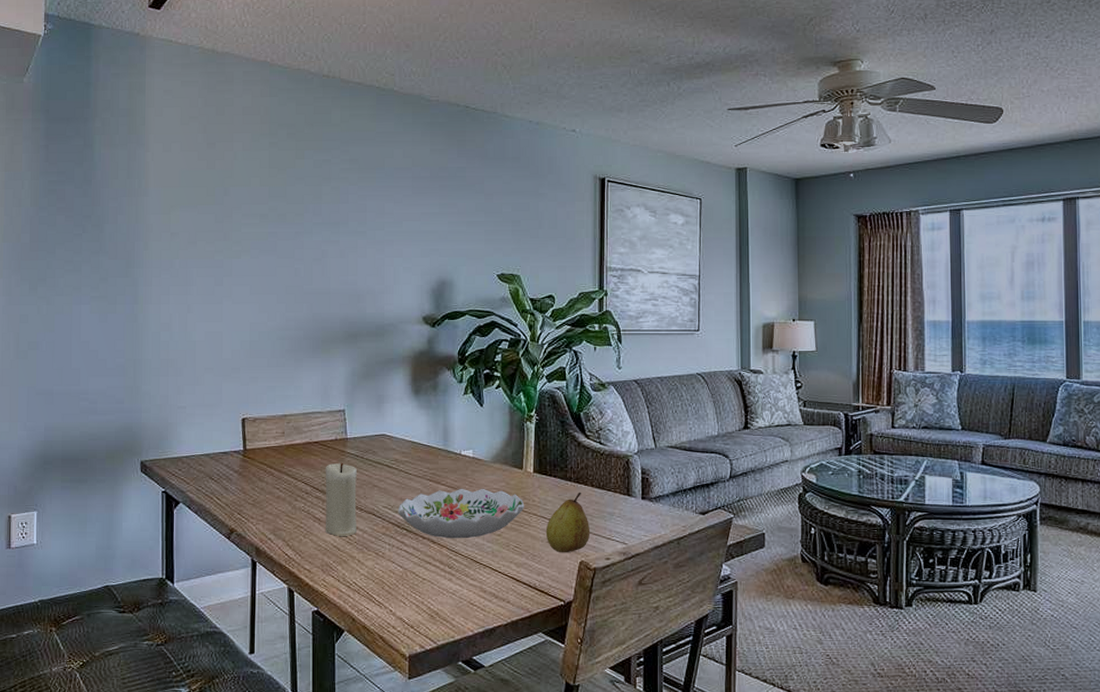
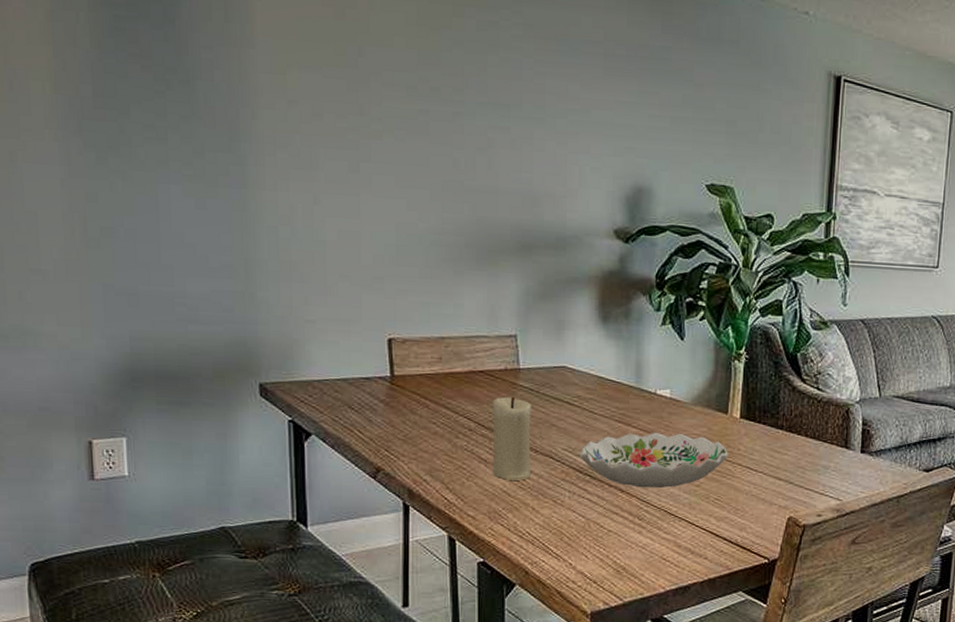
fruit: present [545,492,591,552] -> none [751,441,802,507]

